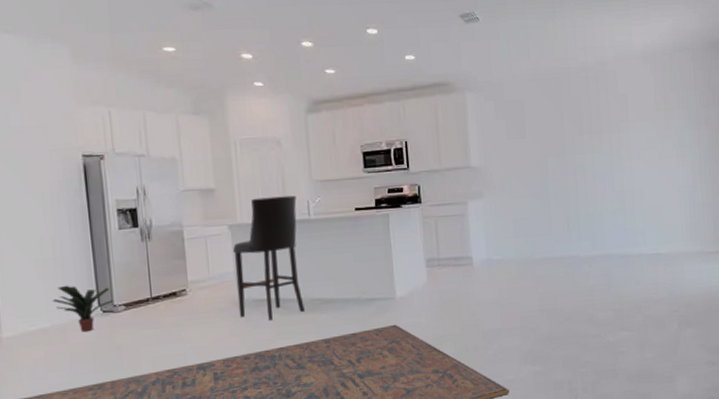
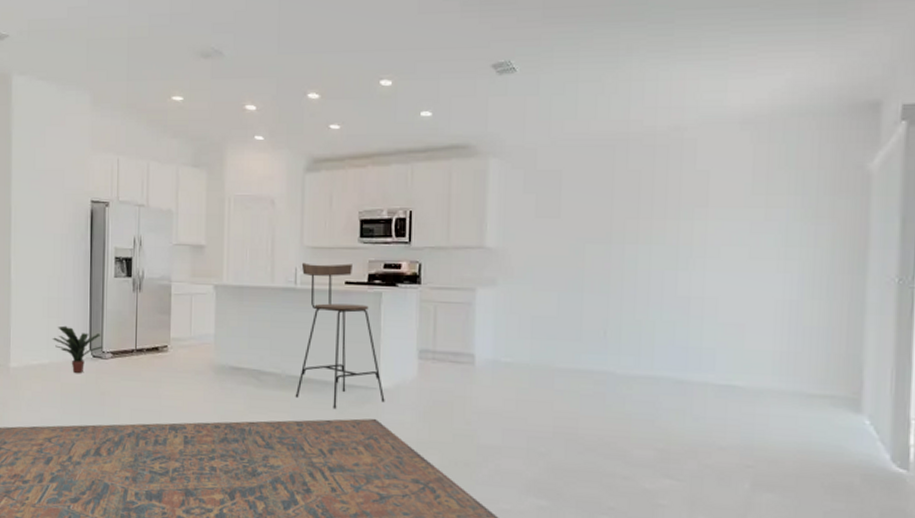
bar stool: present [233,195,305,320] -> none [214,259,284,391]
bar stool: none [312,192,402,323] -> present [295,262,385,410]

